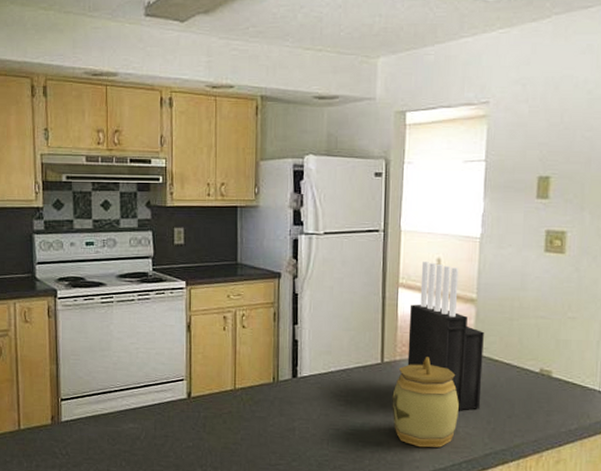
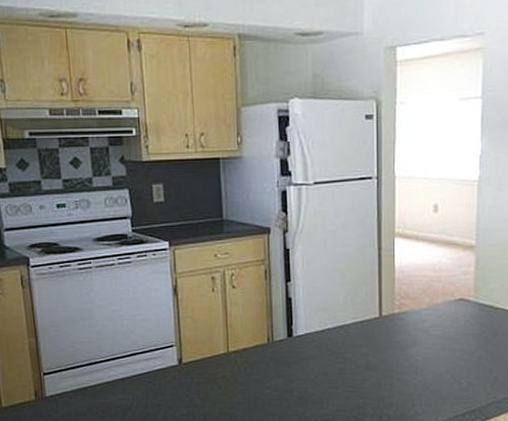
jar: present [392,357,459,448] -> none [392,308,460,401]
knife block: present [407,262,484,411] -> none [406,209,484,362]

